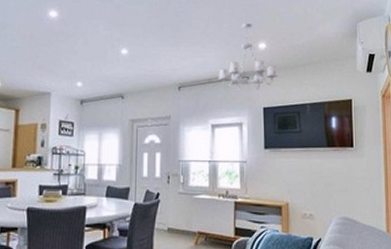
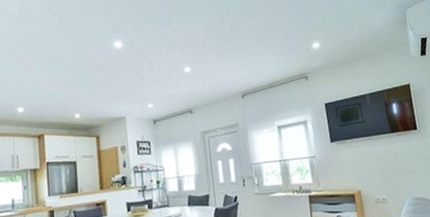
chandelier: present [218,23,278,91] -> none [278,26,335,92]

